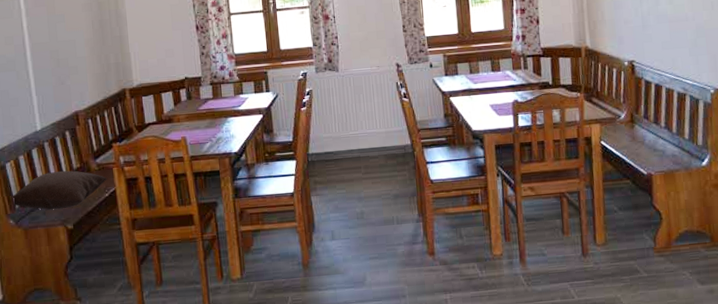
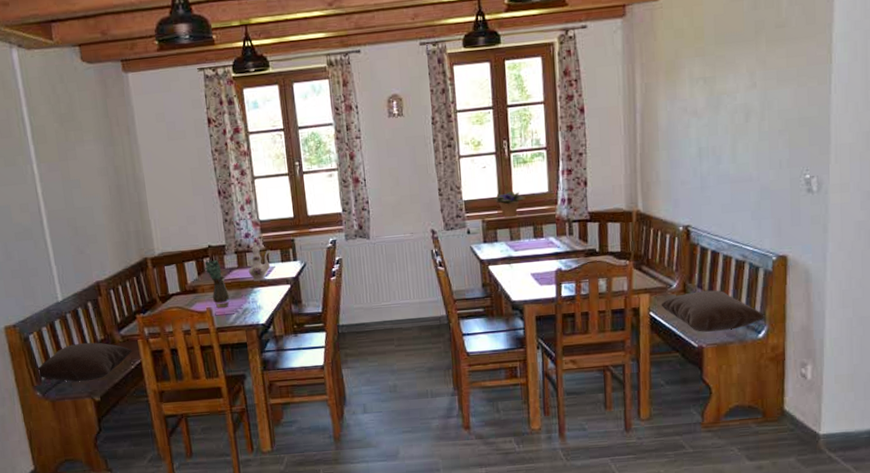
vase: none [180,89,205,138] -> present [204,258,231,309]
ewer: none [222,73,244,111] -> present [248,241,271,281]
potted flower: none [453,28,483,53] -> present [493,191,525,218]
cushion: none [611,120,707,161] -> present [661,290,764,333]

